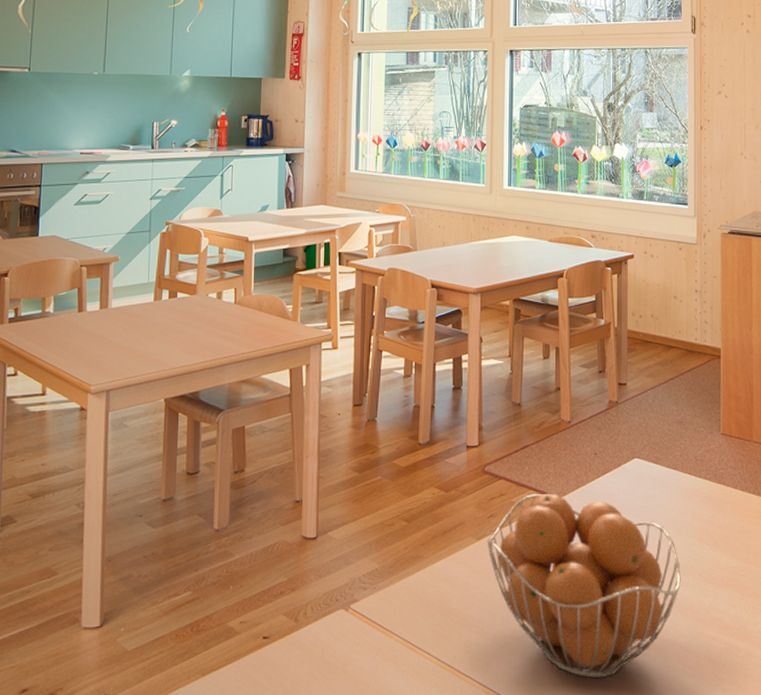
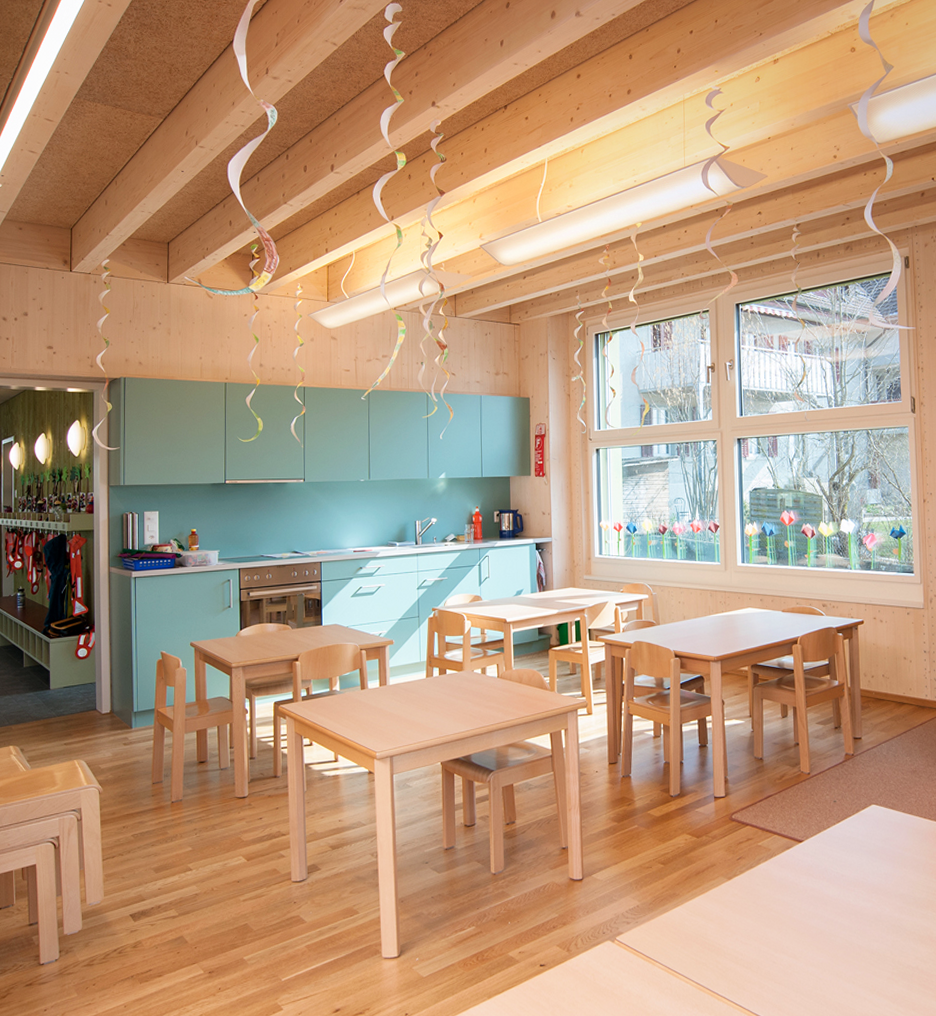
fruit basket: present [487,493,681,679] -> none [737,837,920,1000]

